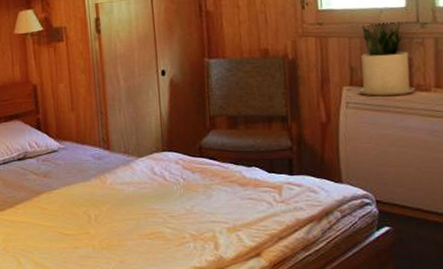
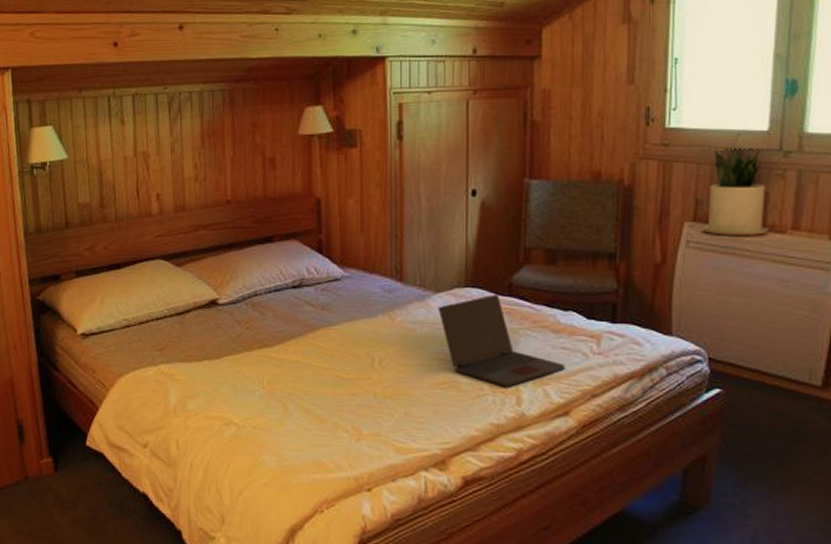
laptop: none [141,156,253,235] -> present [438,294,564,387]

